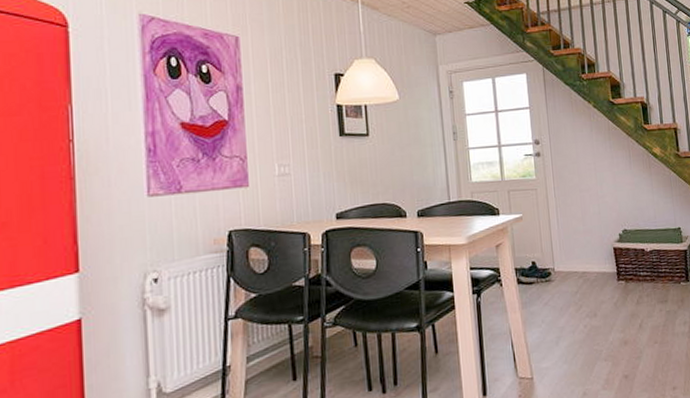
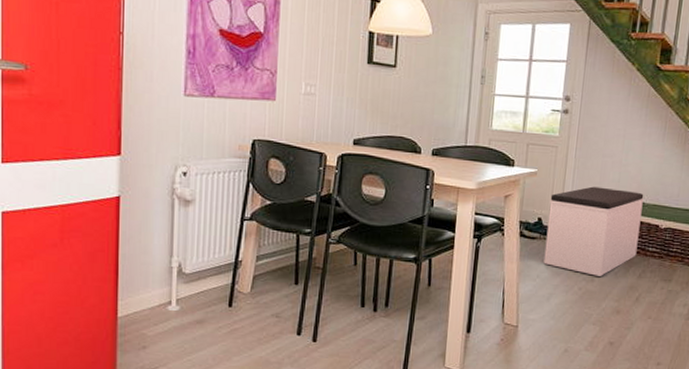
bench: none [539,220,630,311] -> present [543,186,644,276]

